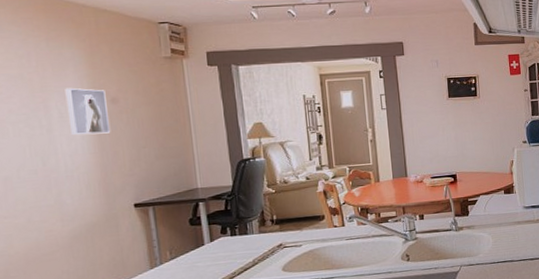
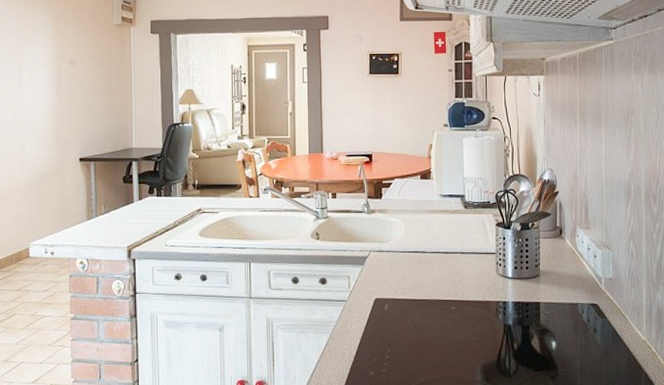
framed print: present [65,87,111,135] -> none [35,49,67,92]

